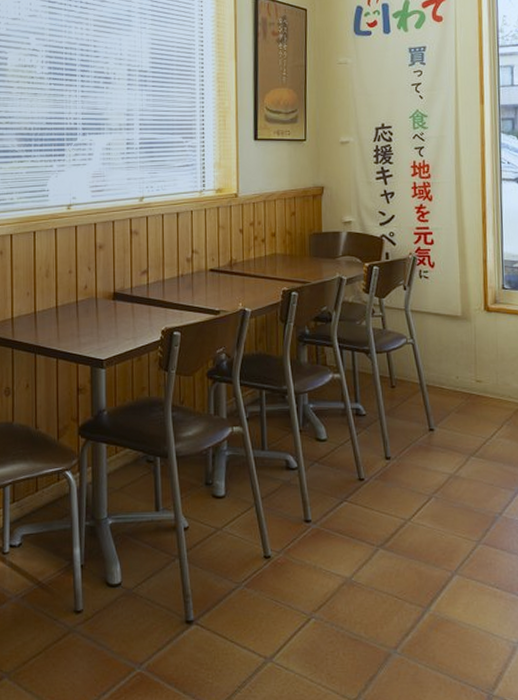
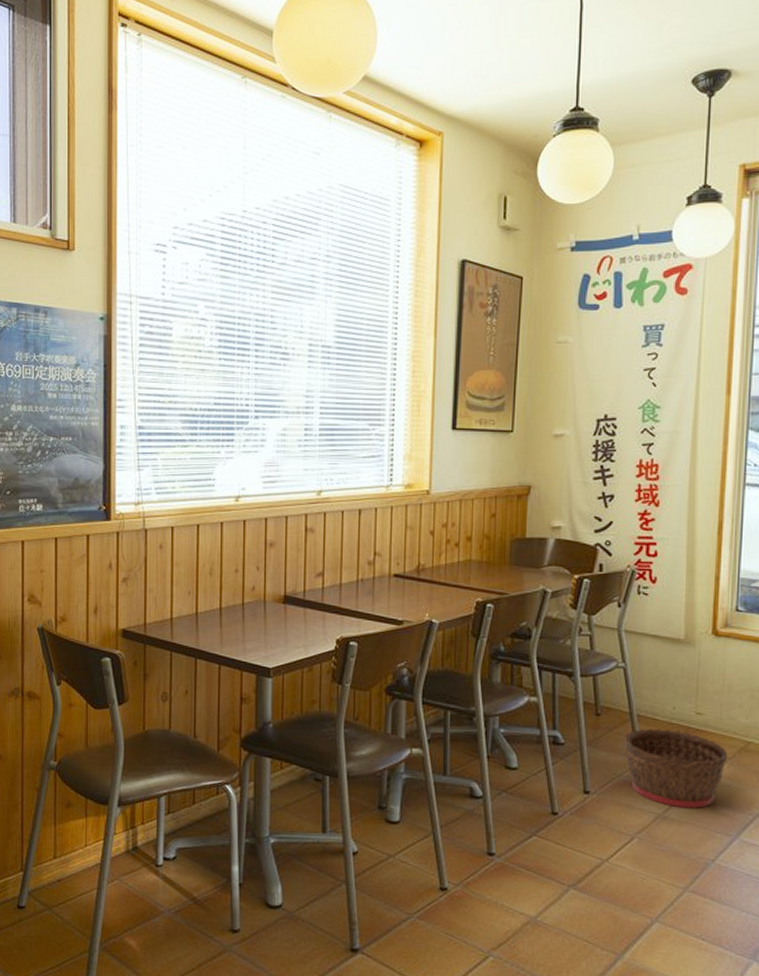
basket: none [416,396,506,468] -> present [624,728,729,809]

